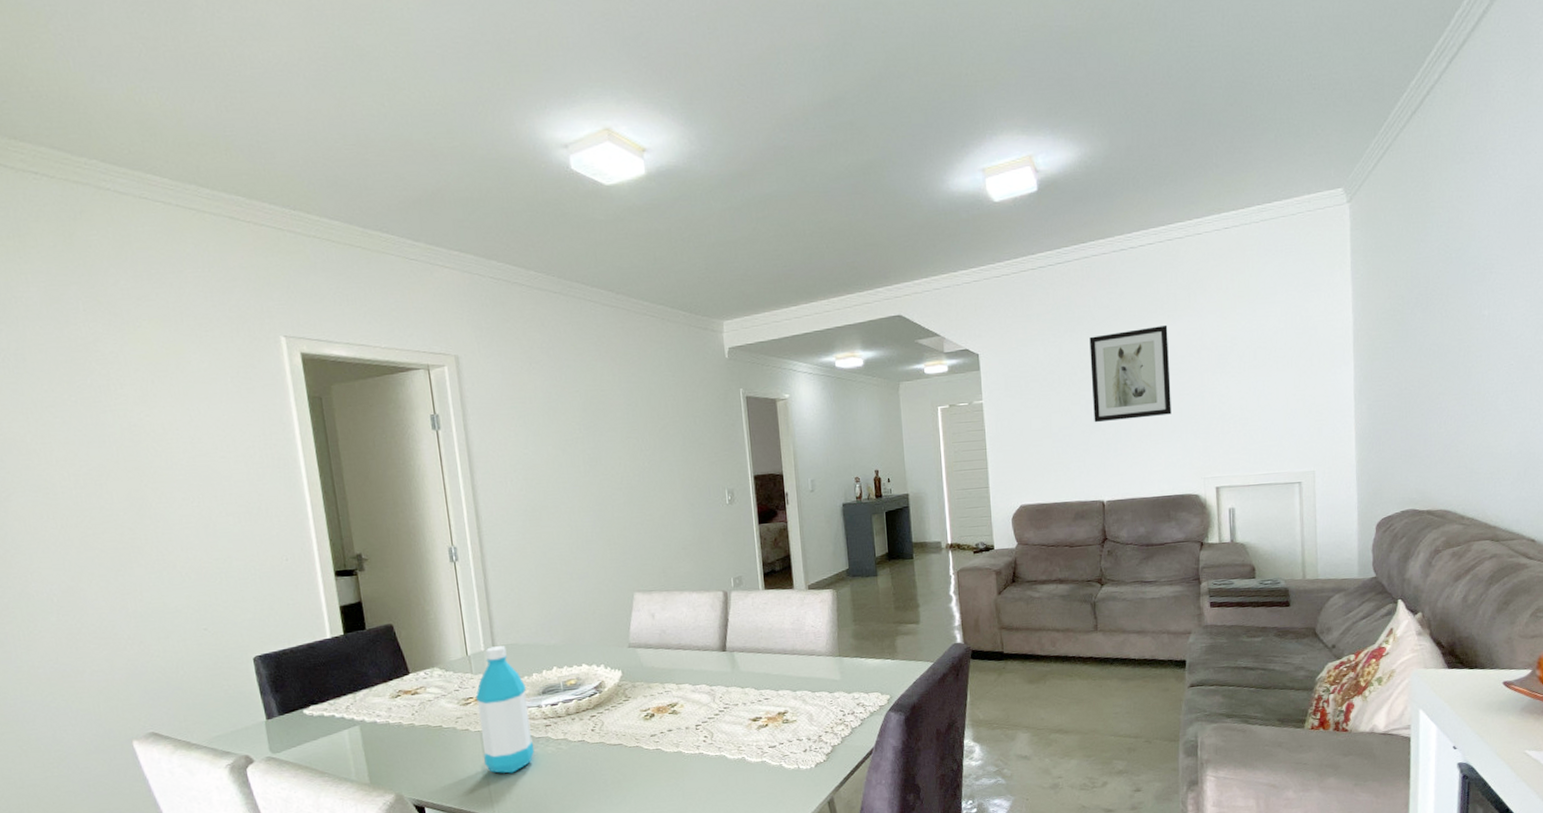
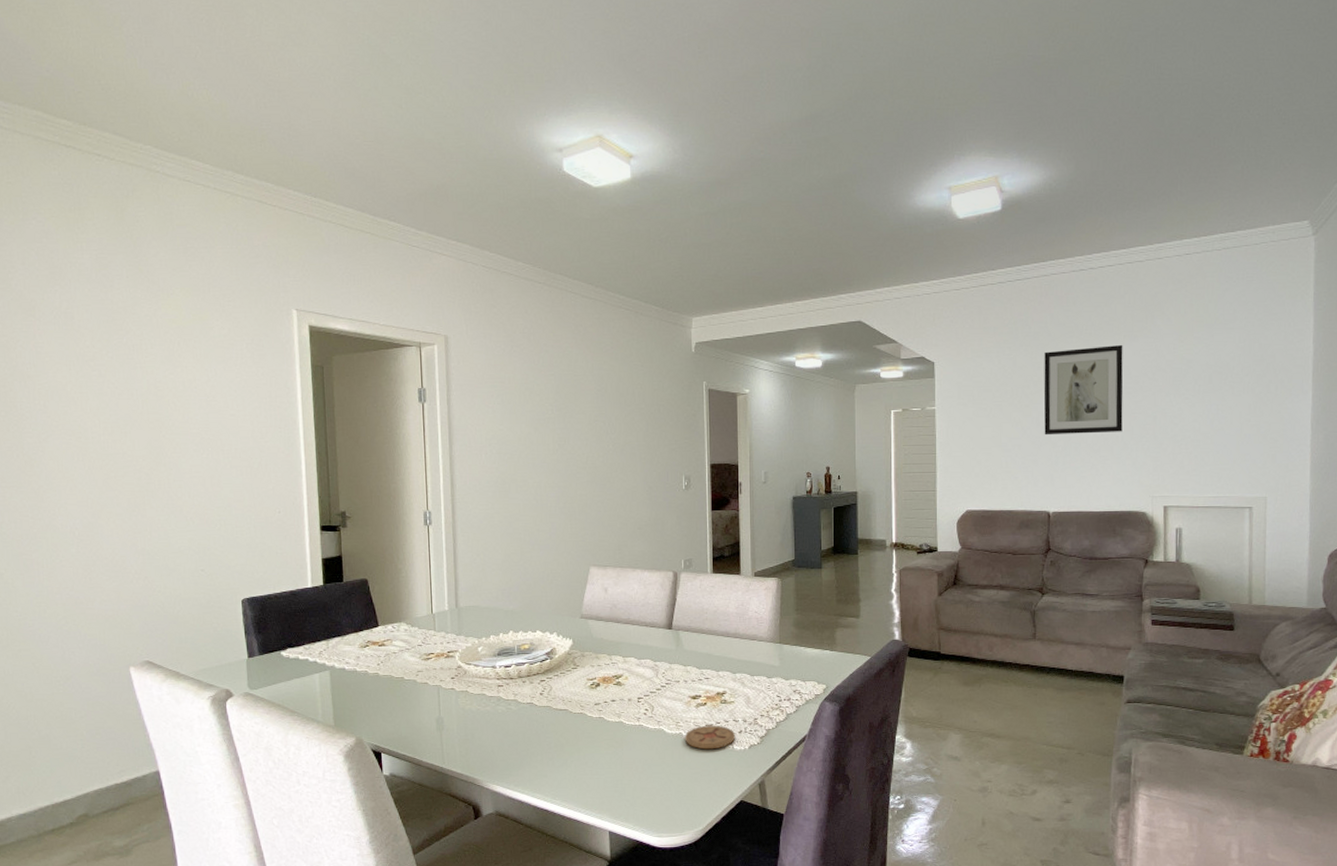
water bottle: present [475,646,535,774] -> none [436,607,486,728]
coaster: none [747,746,801,772] -> present [684,725,736,750]

